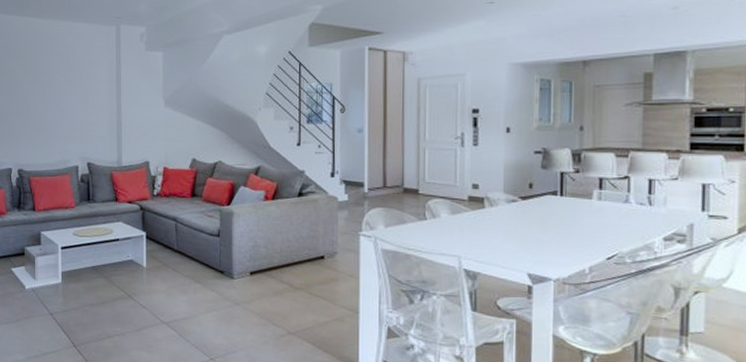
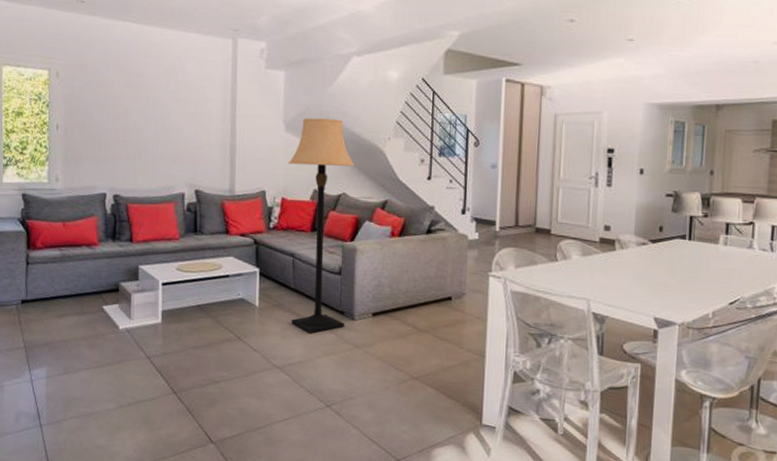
lamp: none [168,93,229,292] -> present [287,118,355,333]

